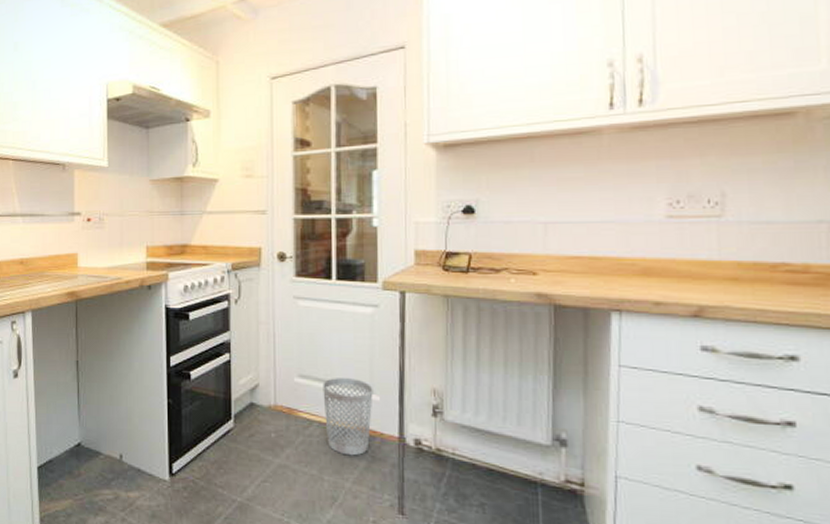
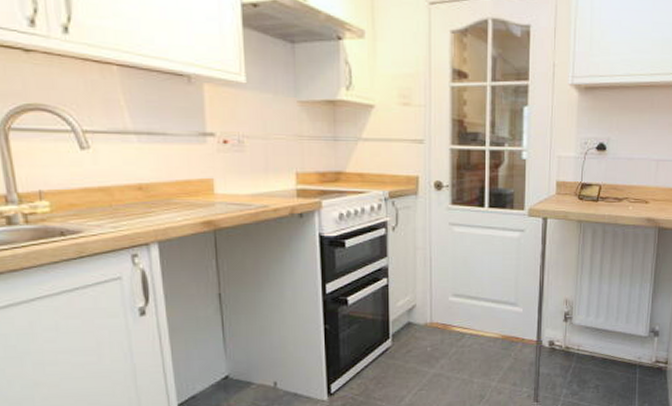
wastebasket: present [323,378,373,456] -> none [474,294,517,360]

